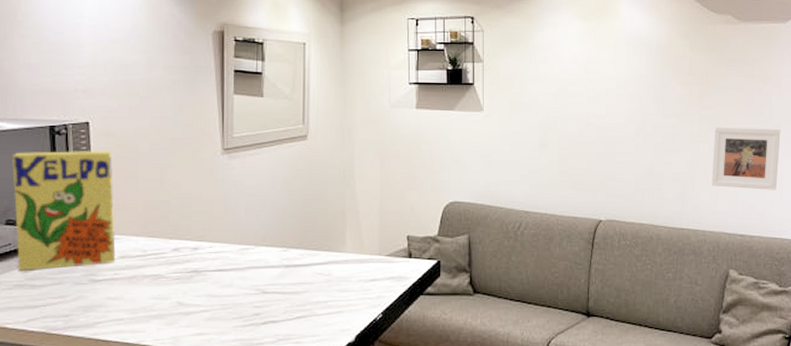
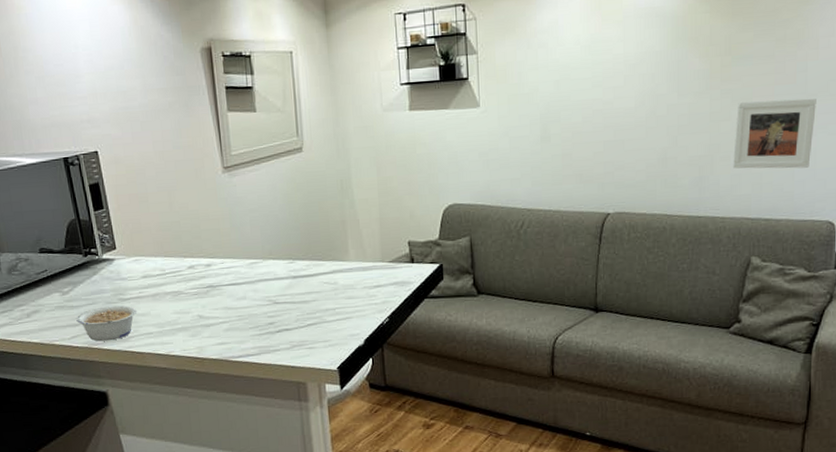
cereal box: present [12,150,116,272] -> none [35,177,139,295]
legume: none [36,287,109,326] -> present [76,305,137,342]

